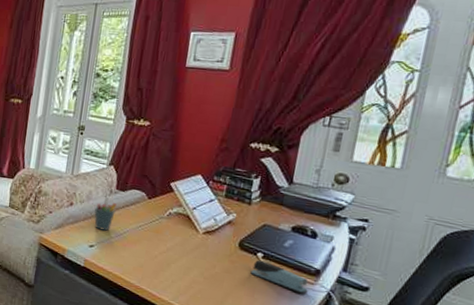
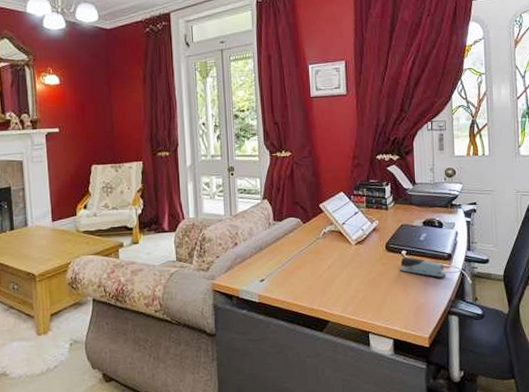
pen holder: present [94,196,117,231] -> none [258,229,277,263]

